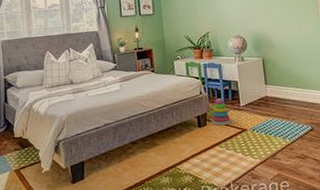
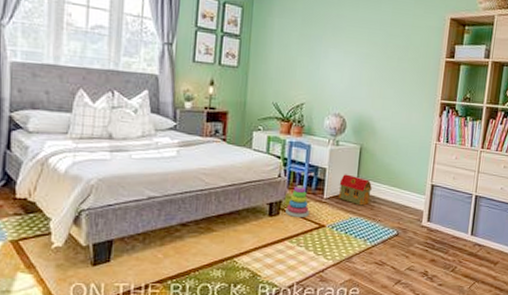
toy house: none [251,83,281,108] -> present [339,174,372,206]

